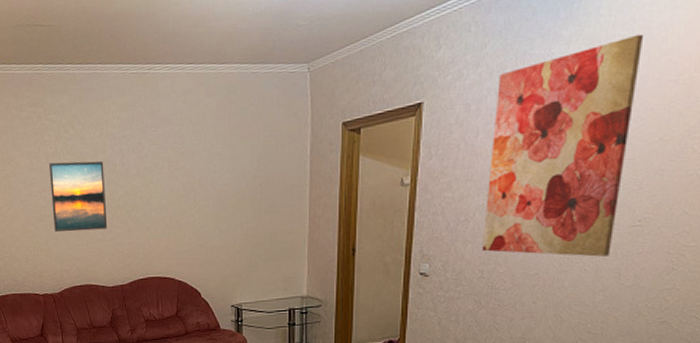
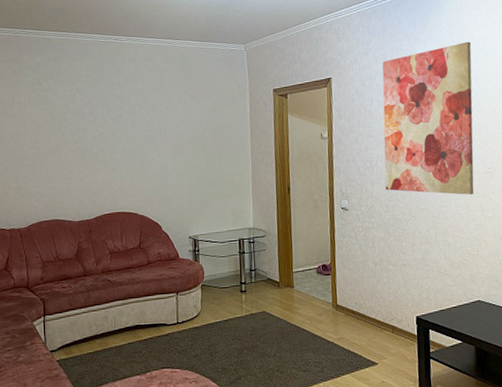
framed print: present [48,161,108,232] -> none [22,110,76,171]

